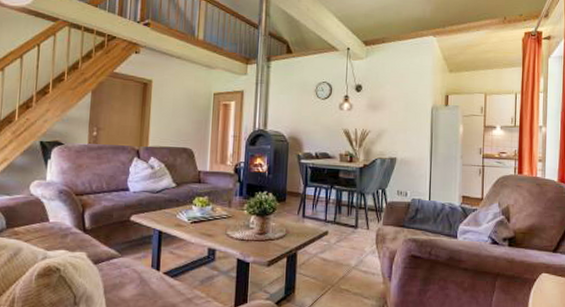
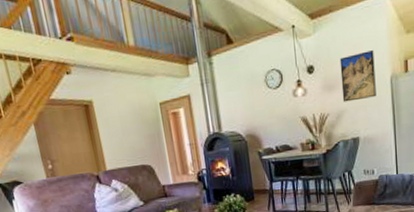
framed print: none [385,81,418,124] -> present [339,50,376,102]

